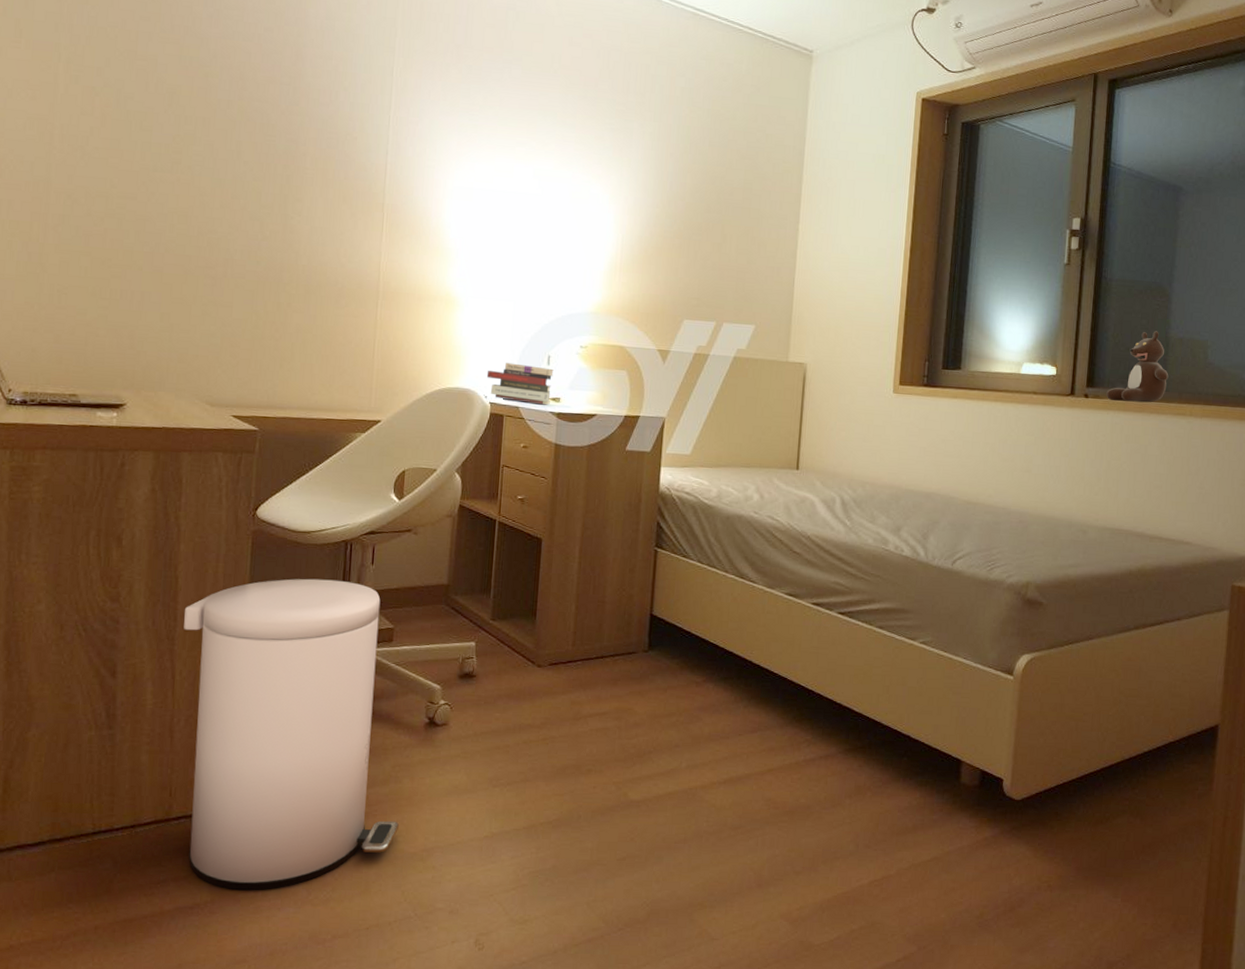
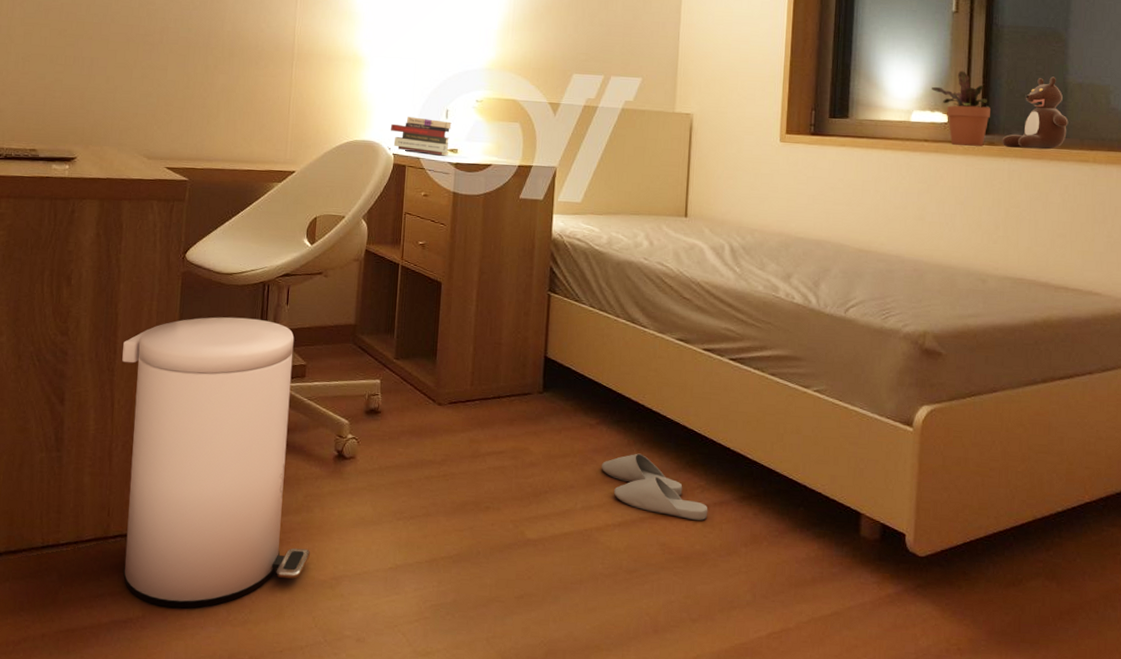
slippers: none [707,710,814,774] -> present [601,453,708,521]
potted plant: none [1042,323,1097,399] -> present [932,71,990,147]

